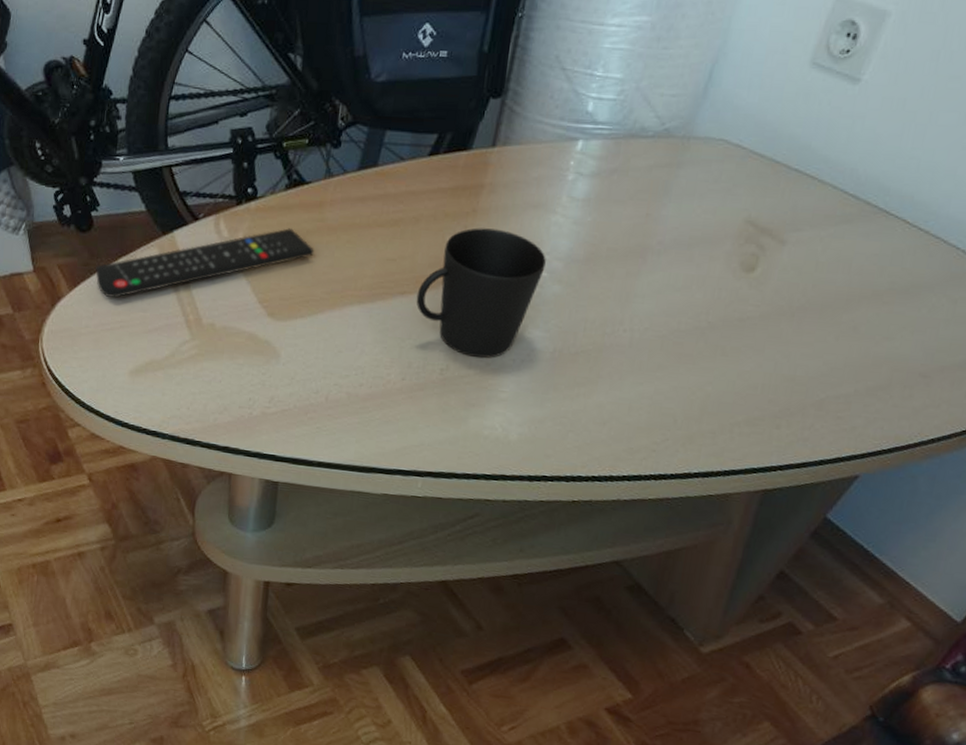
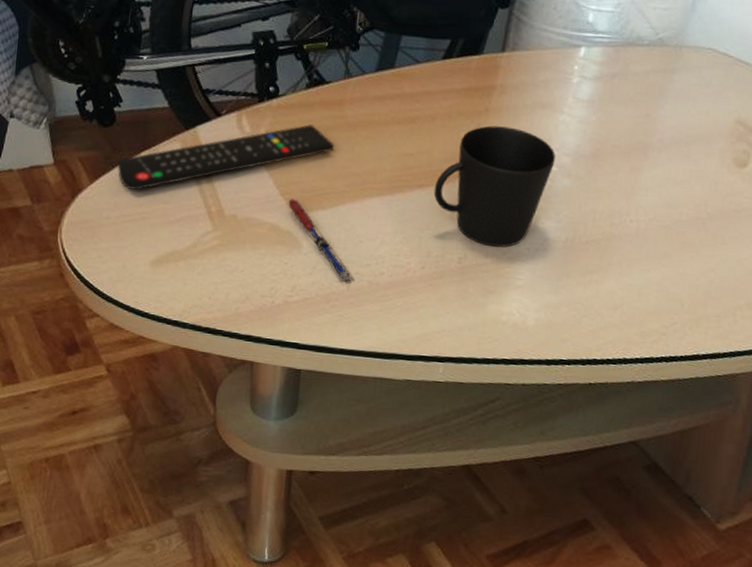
pen: none [264,306,333,395] -> present [286,198,354,283]

